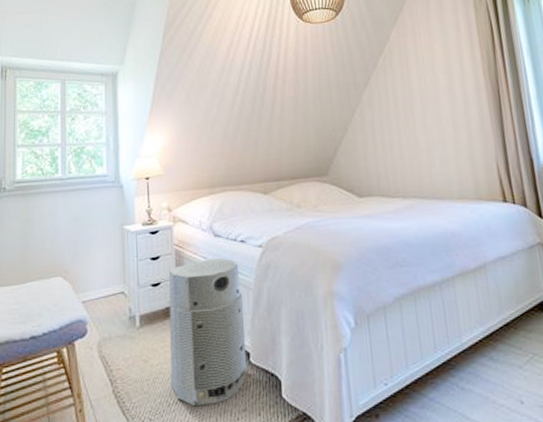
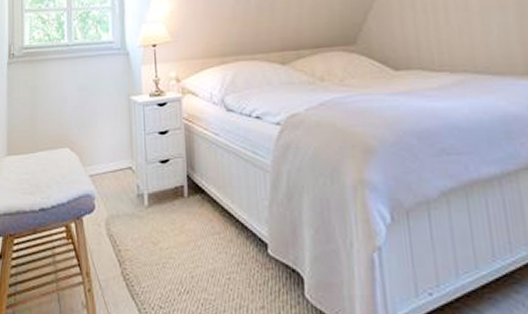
air purifier: present [169,257,247,405] -> none [178,134,265,298]

